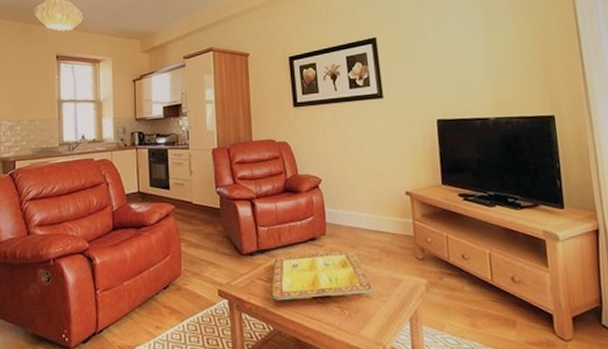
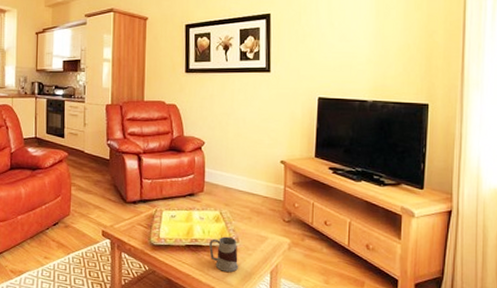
mug: none [338,283,374,324] -> present [209,236,239,272]

